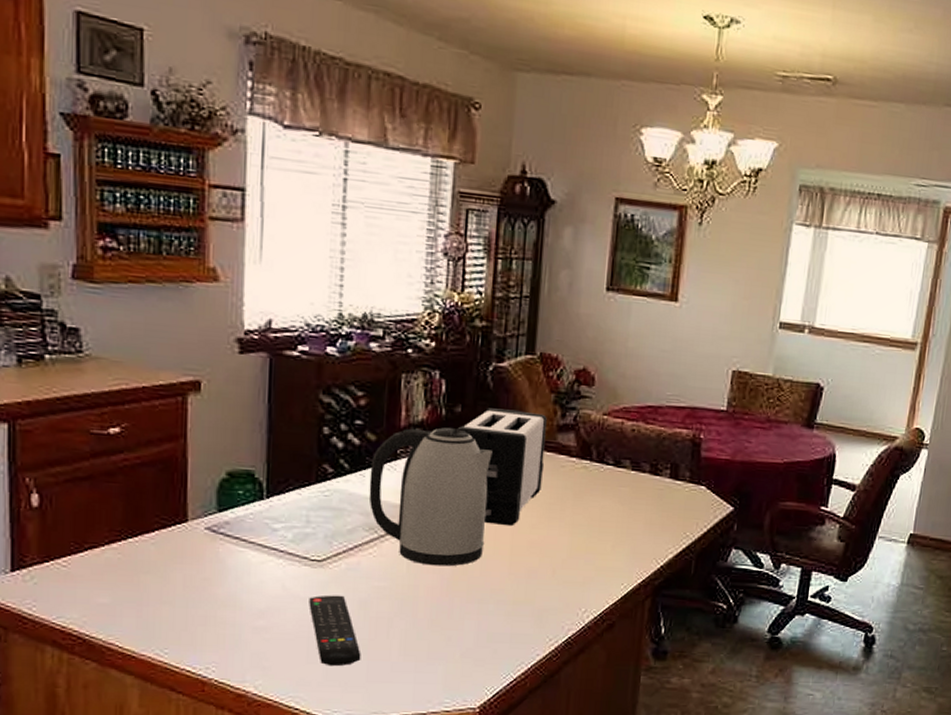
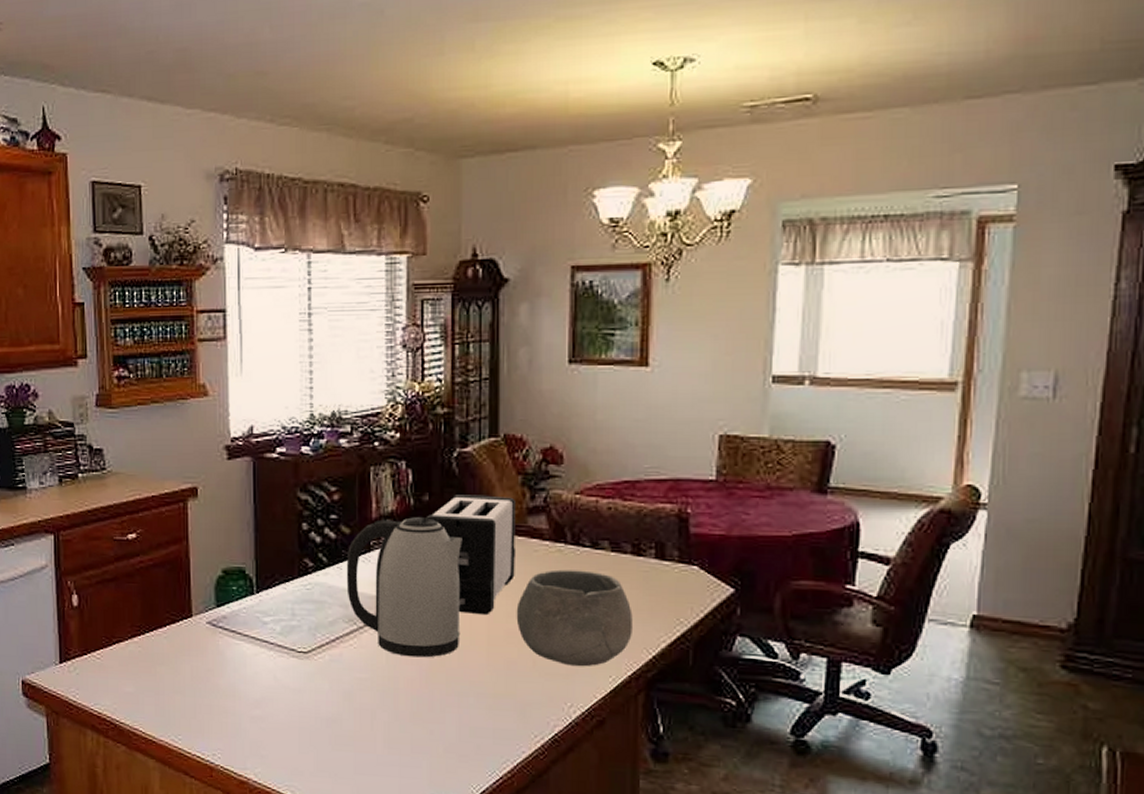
remote control: present [309,595,361,667] -> none [298,686,348,757]
bowl: none [540,485,646,576] -> present [516,569,633,667]

